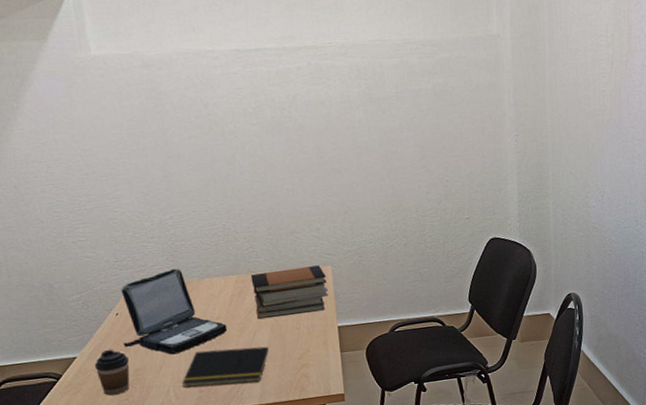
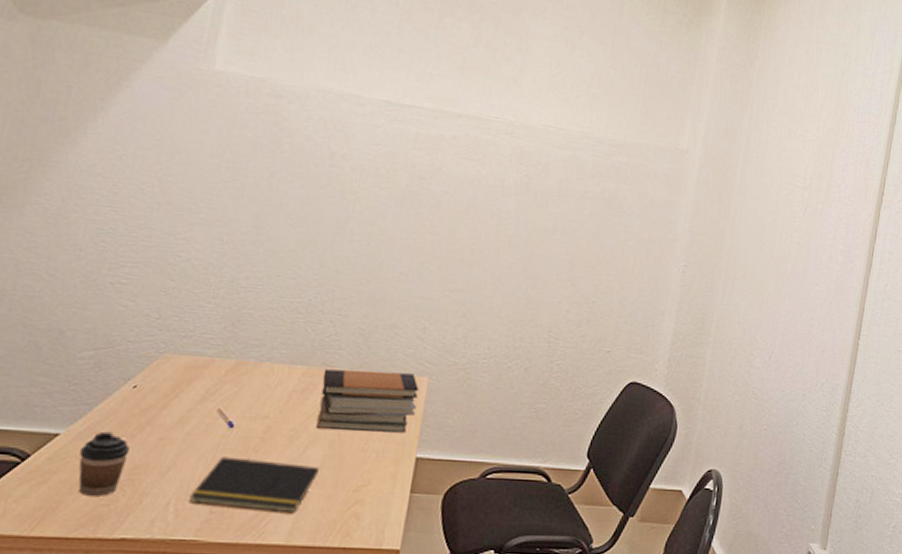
laptop: present [121,268,228,355] -> none [129,342,274,455]

